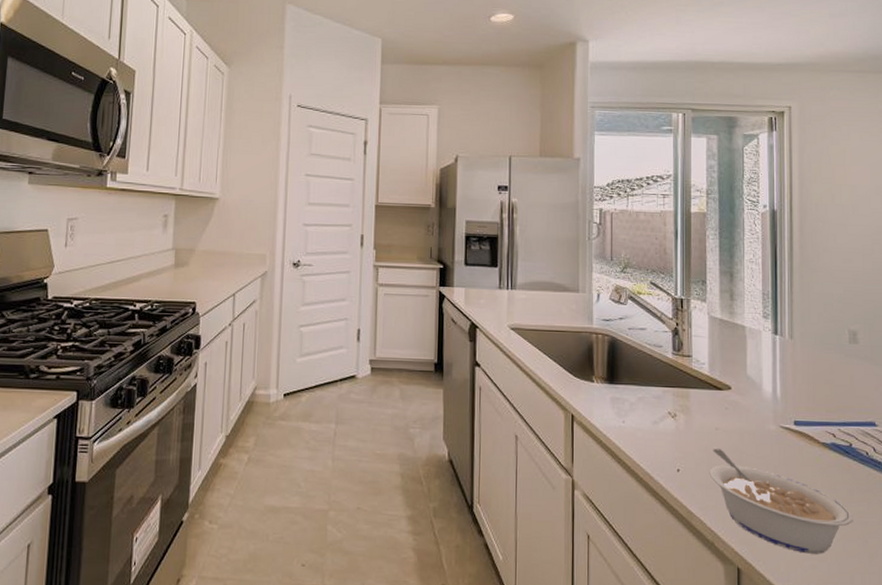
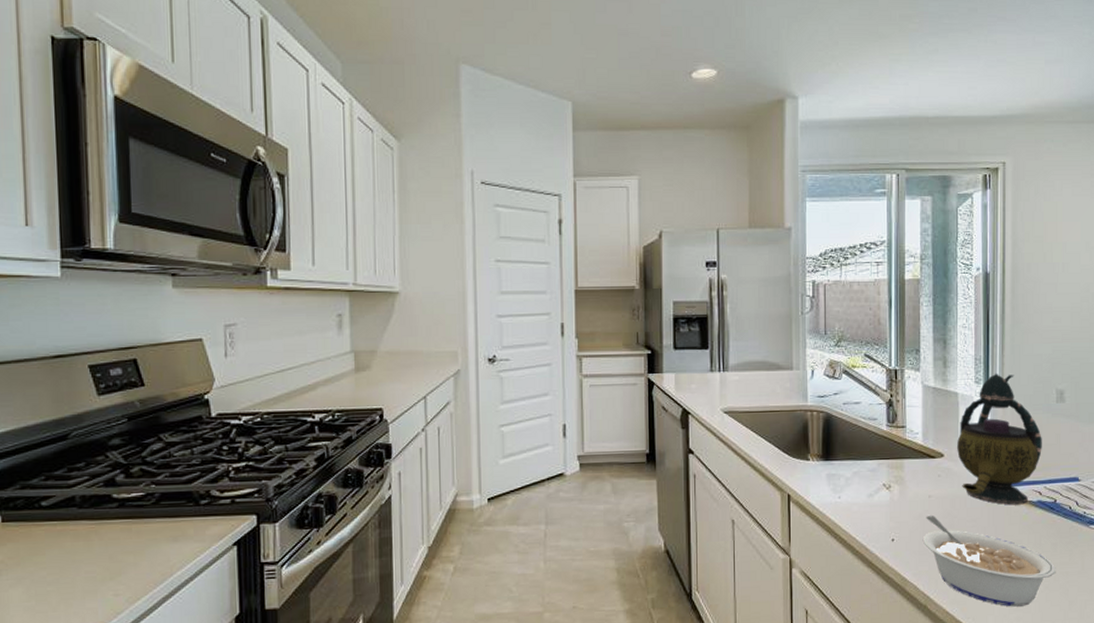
teapot: none [745,309,835,446] -> present [957,373,1042,506]

